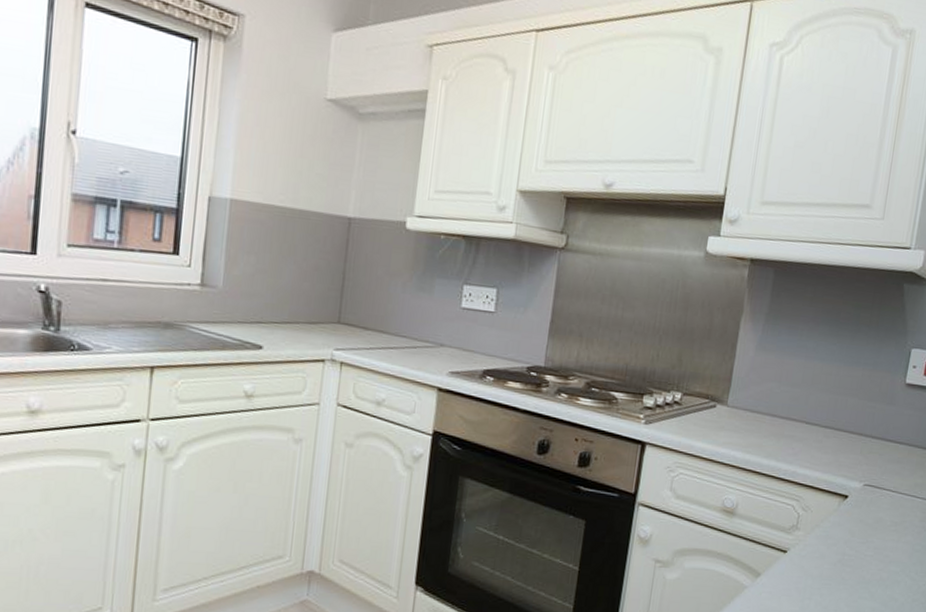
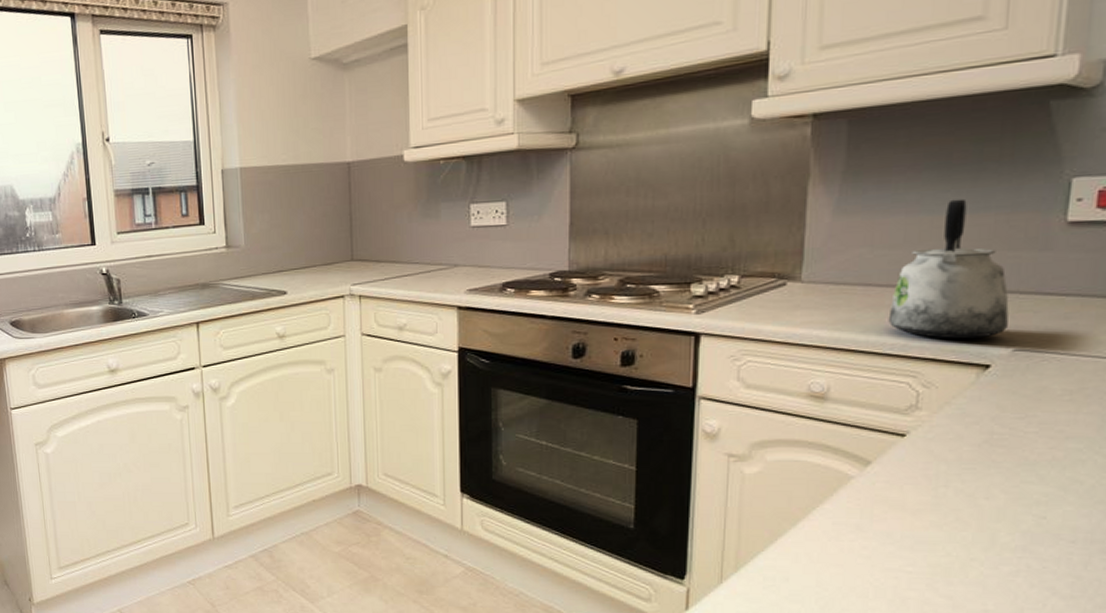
kettle: none [784,352,865,472] -> present [888,198,1010,339]

